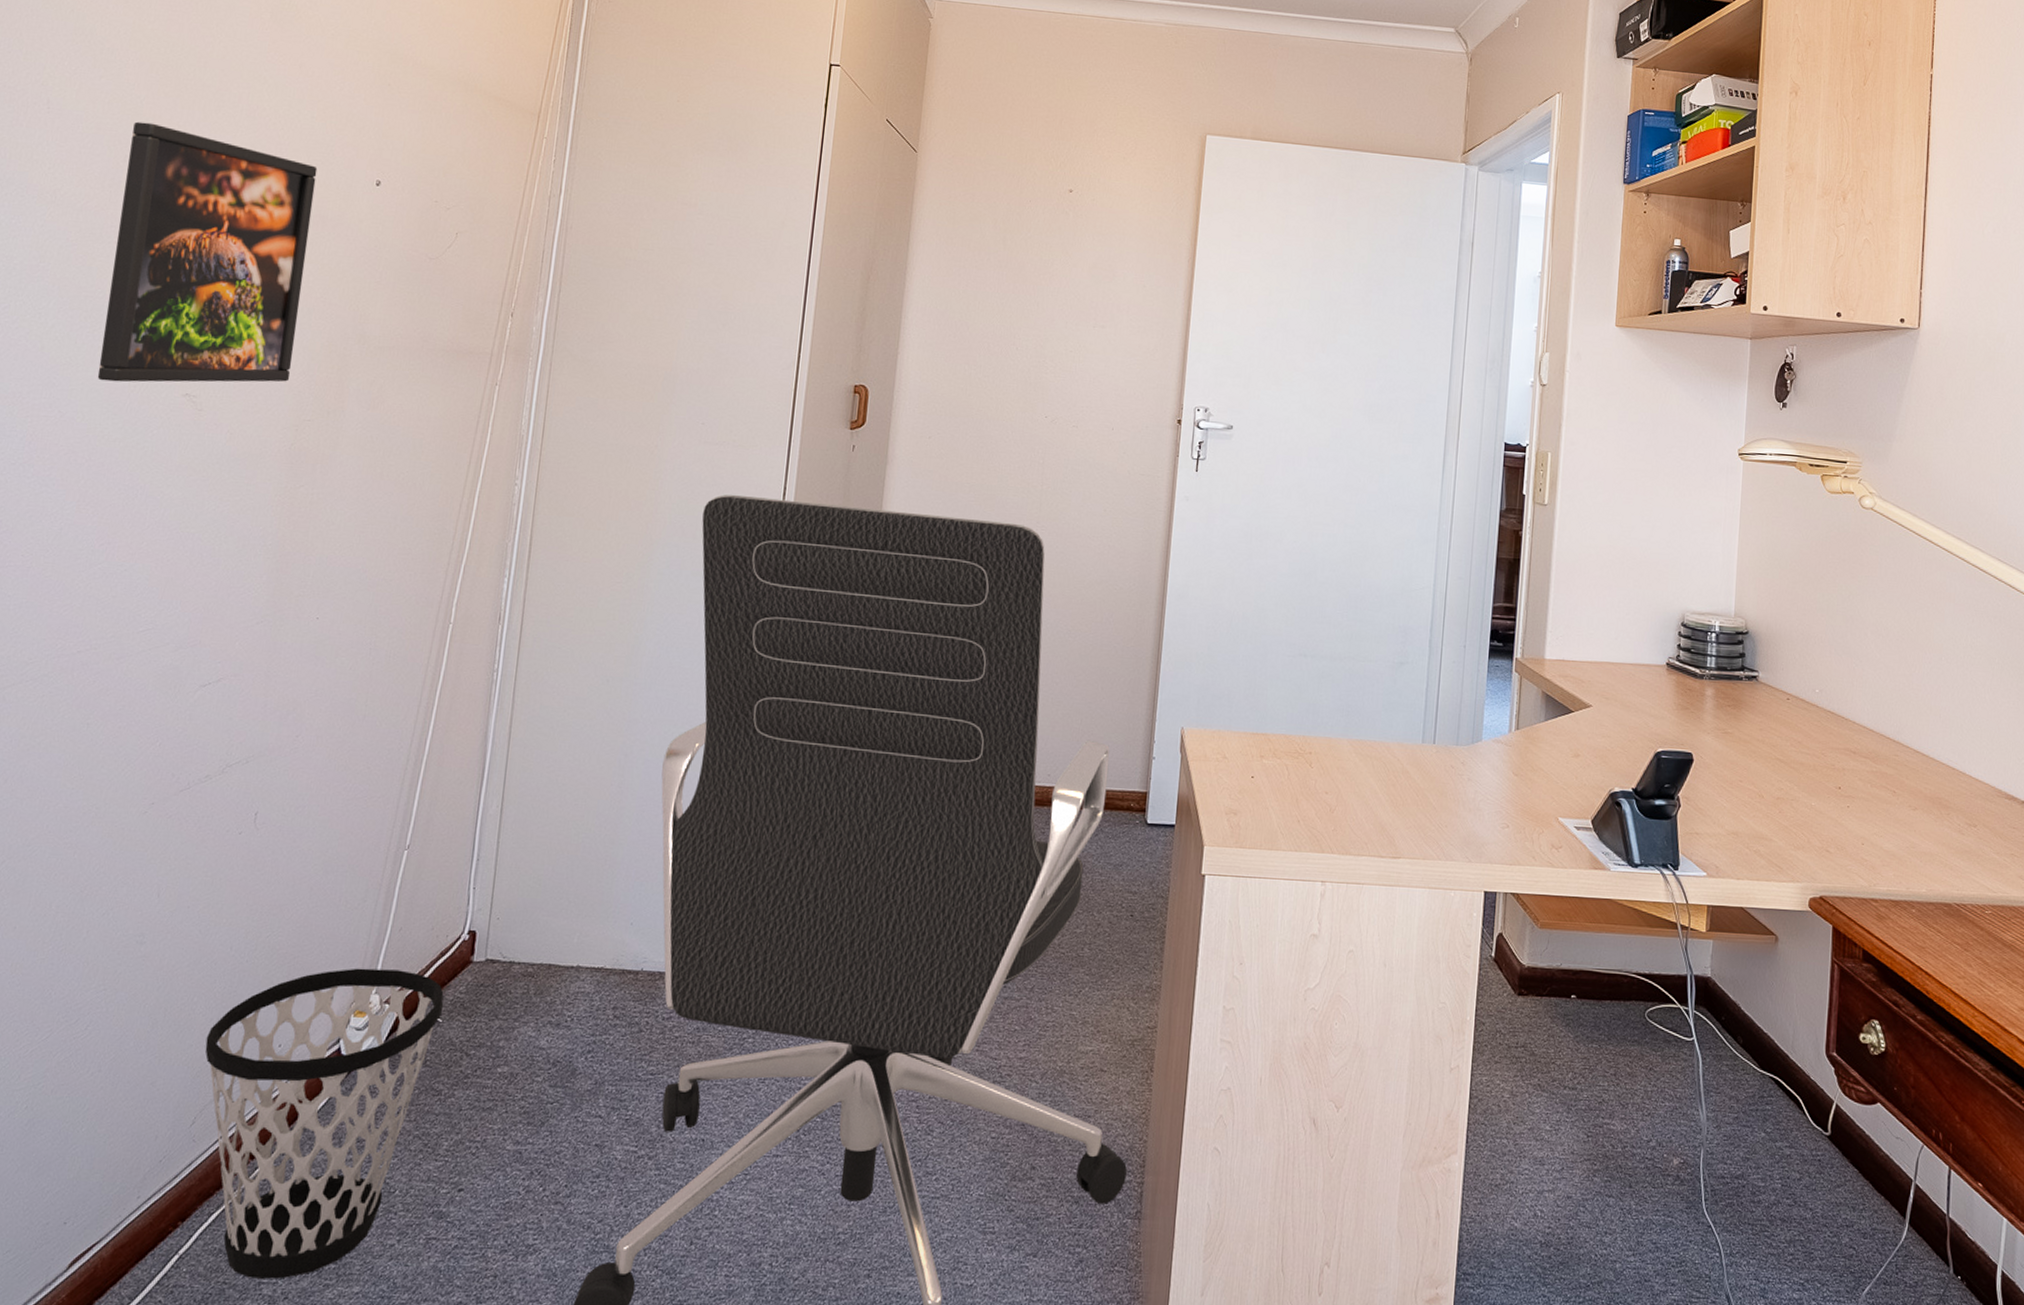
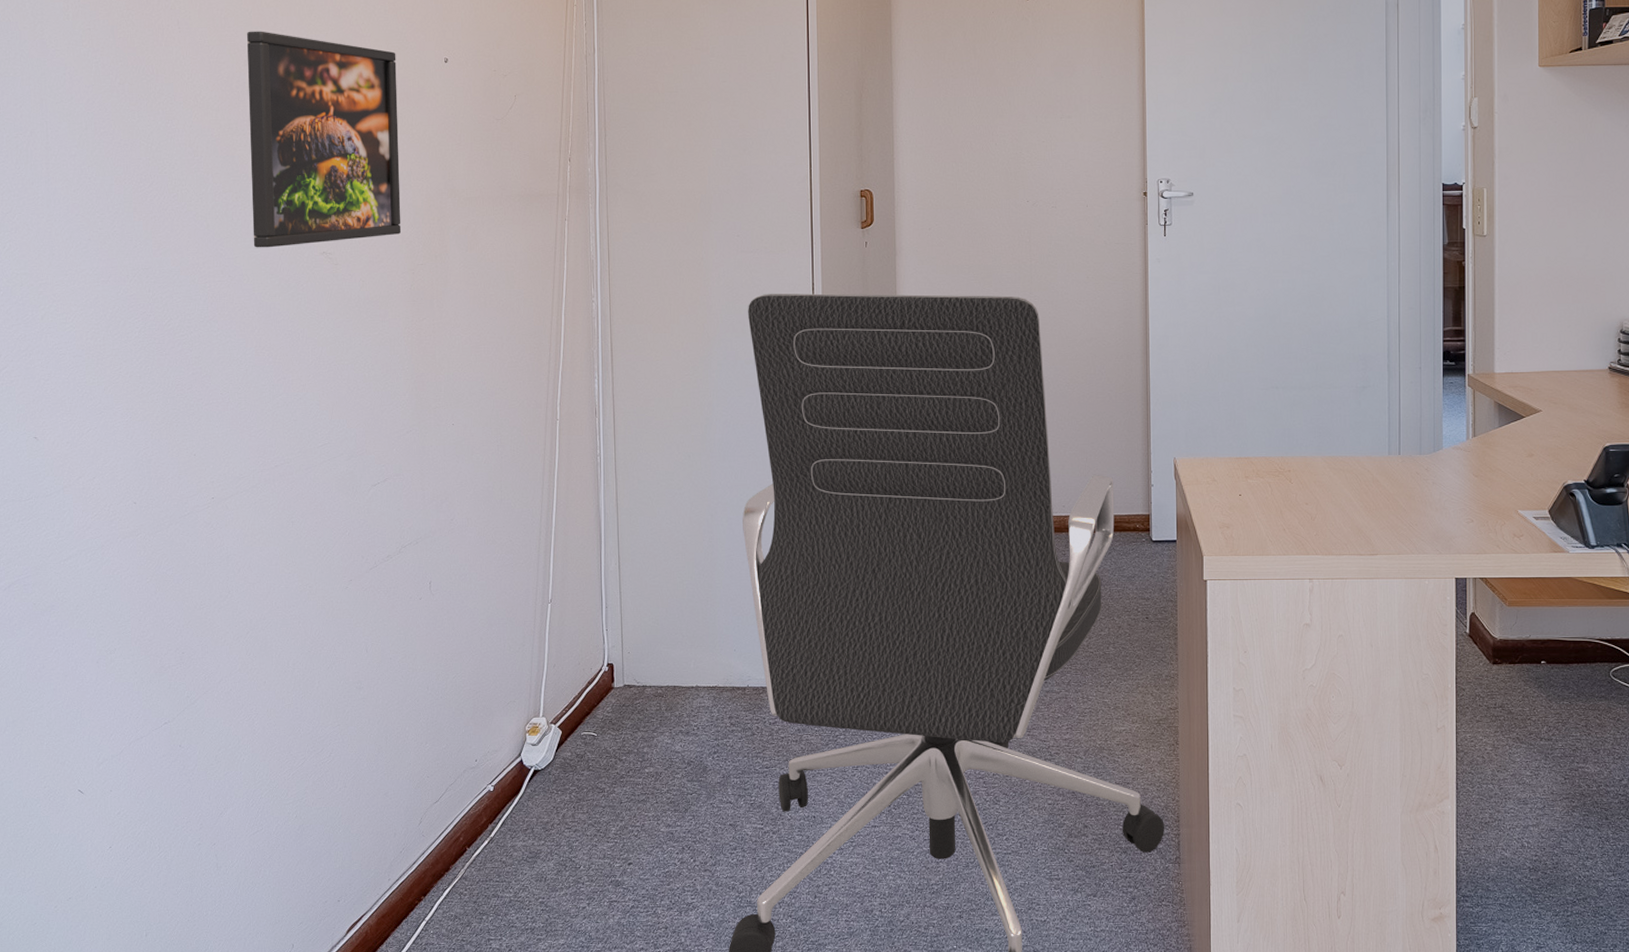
wastebasket: present [204,968,444,1279] -> none [420,697,597,936]

